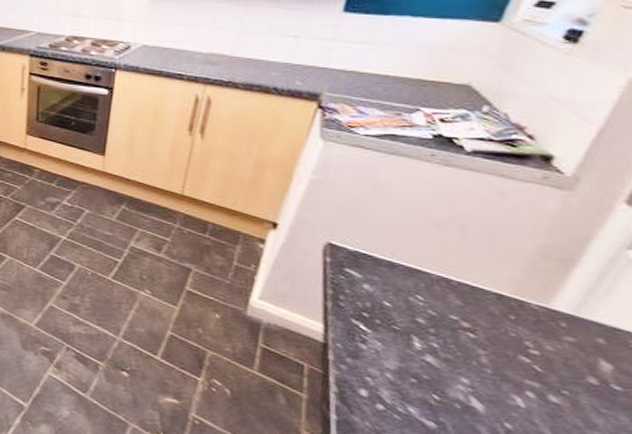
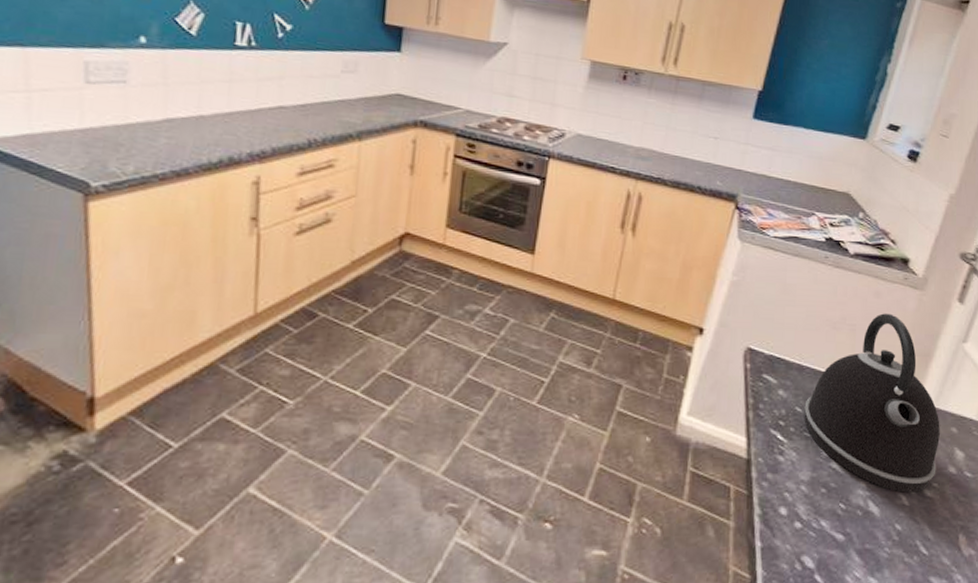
kettle: none [393,214,581,397] -> present [804,313,940,493]

